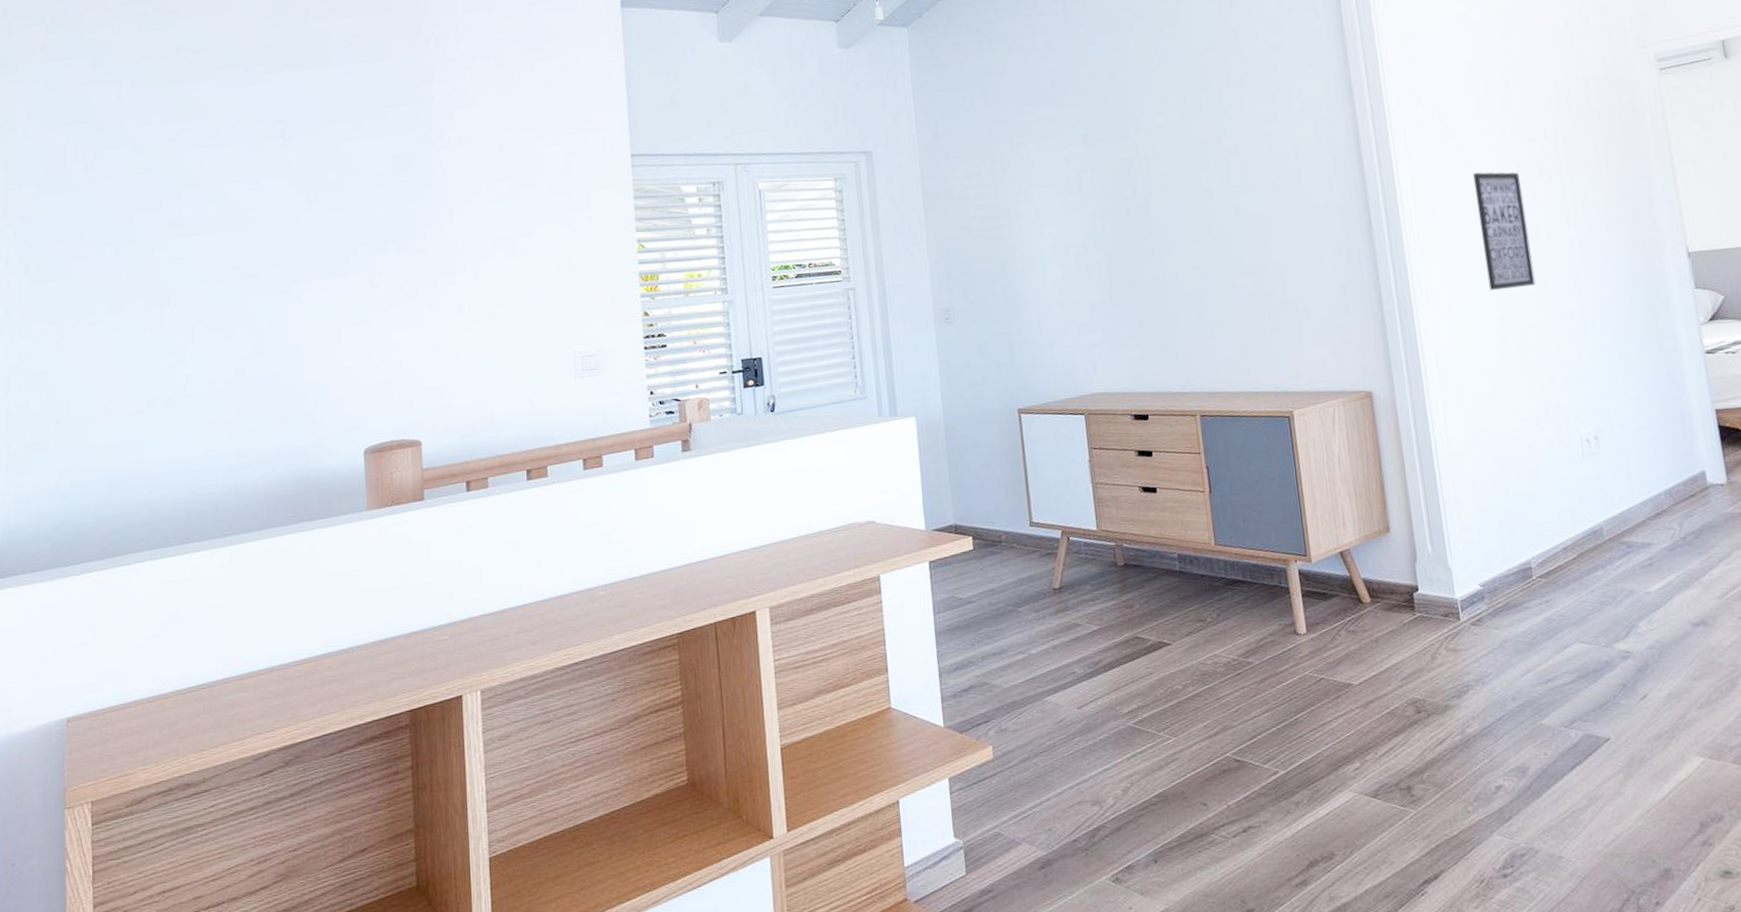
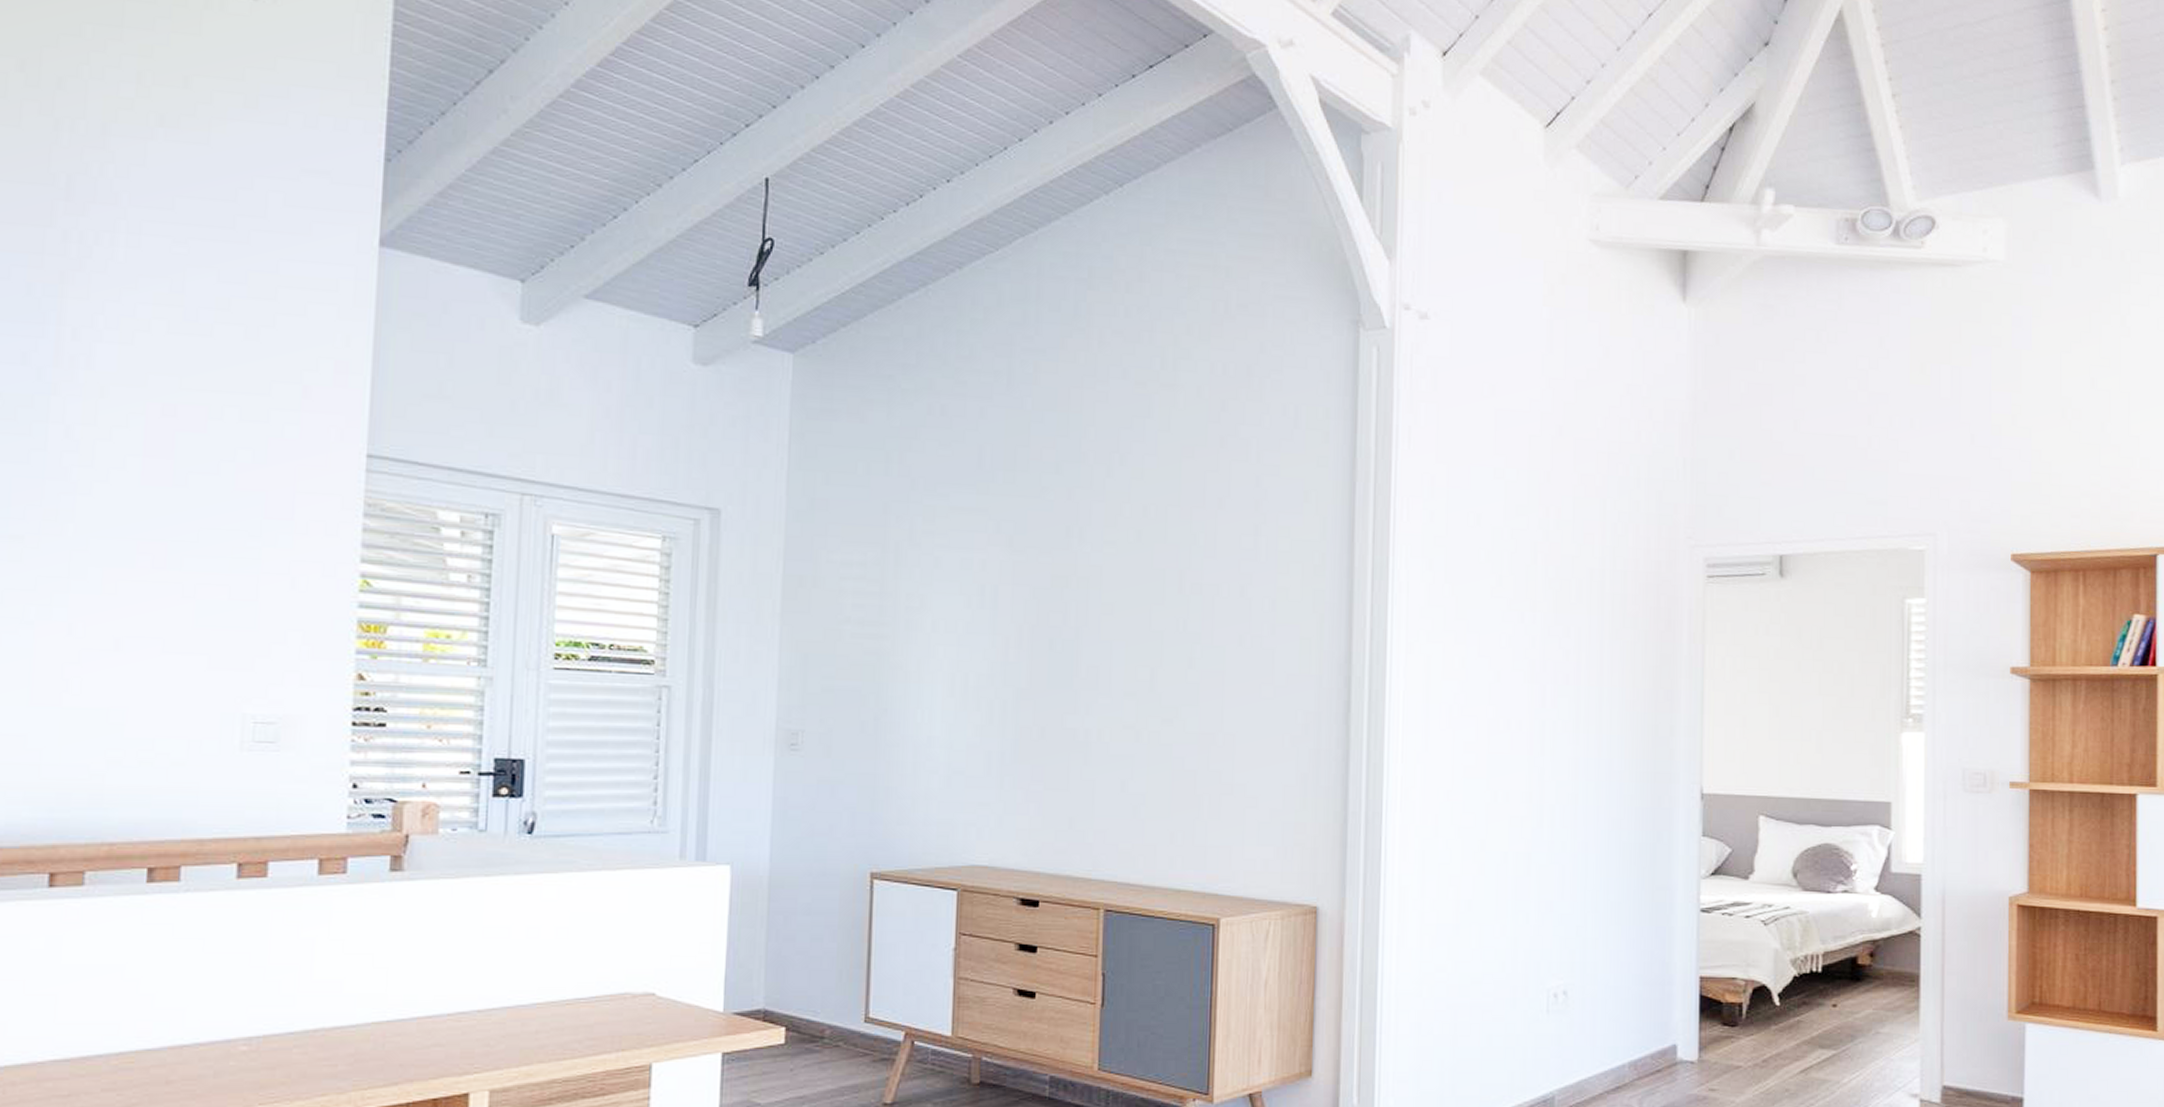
wall art: present [1472,172,1536,291] -> none [1474,663,1531,807]

